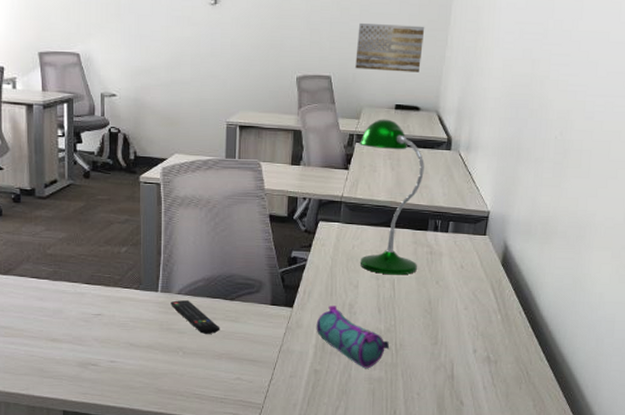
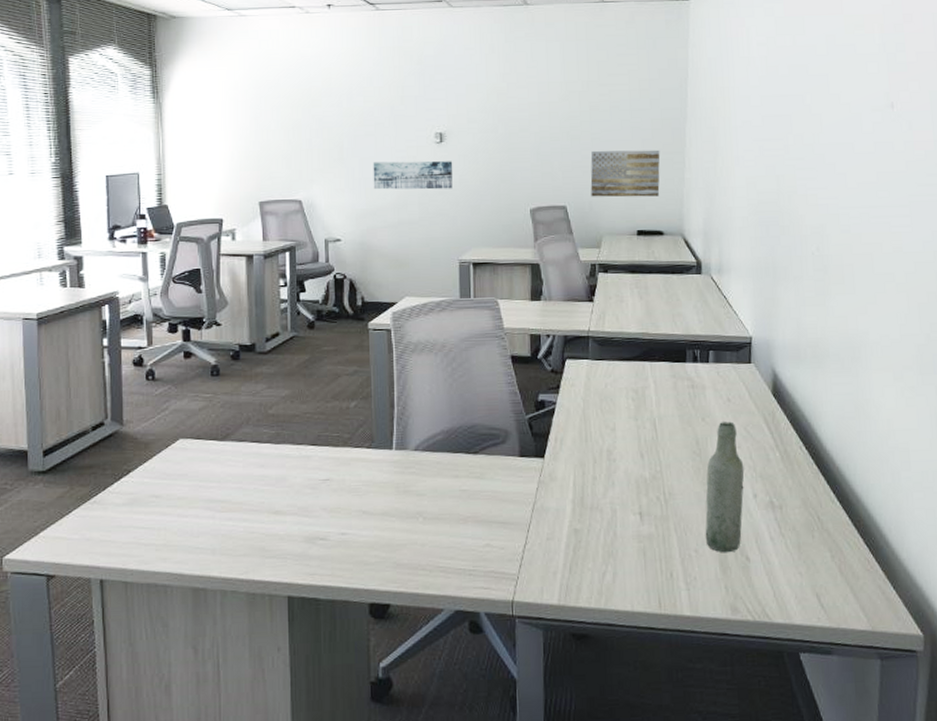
wall art: none [148,20,226,52] -> present [373,161,453,190]
remote control: present [171,300,220,335] -> none [407,457,464,496]
pencil case: present [316,306,389,369] -> none [572,453,657,525]
desk lamp: present [358,119,424,275] -> none [601,246,679,414]
bottle: none [427,286,469,397] -> present [705,421,745,553]

